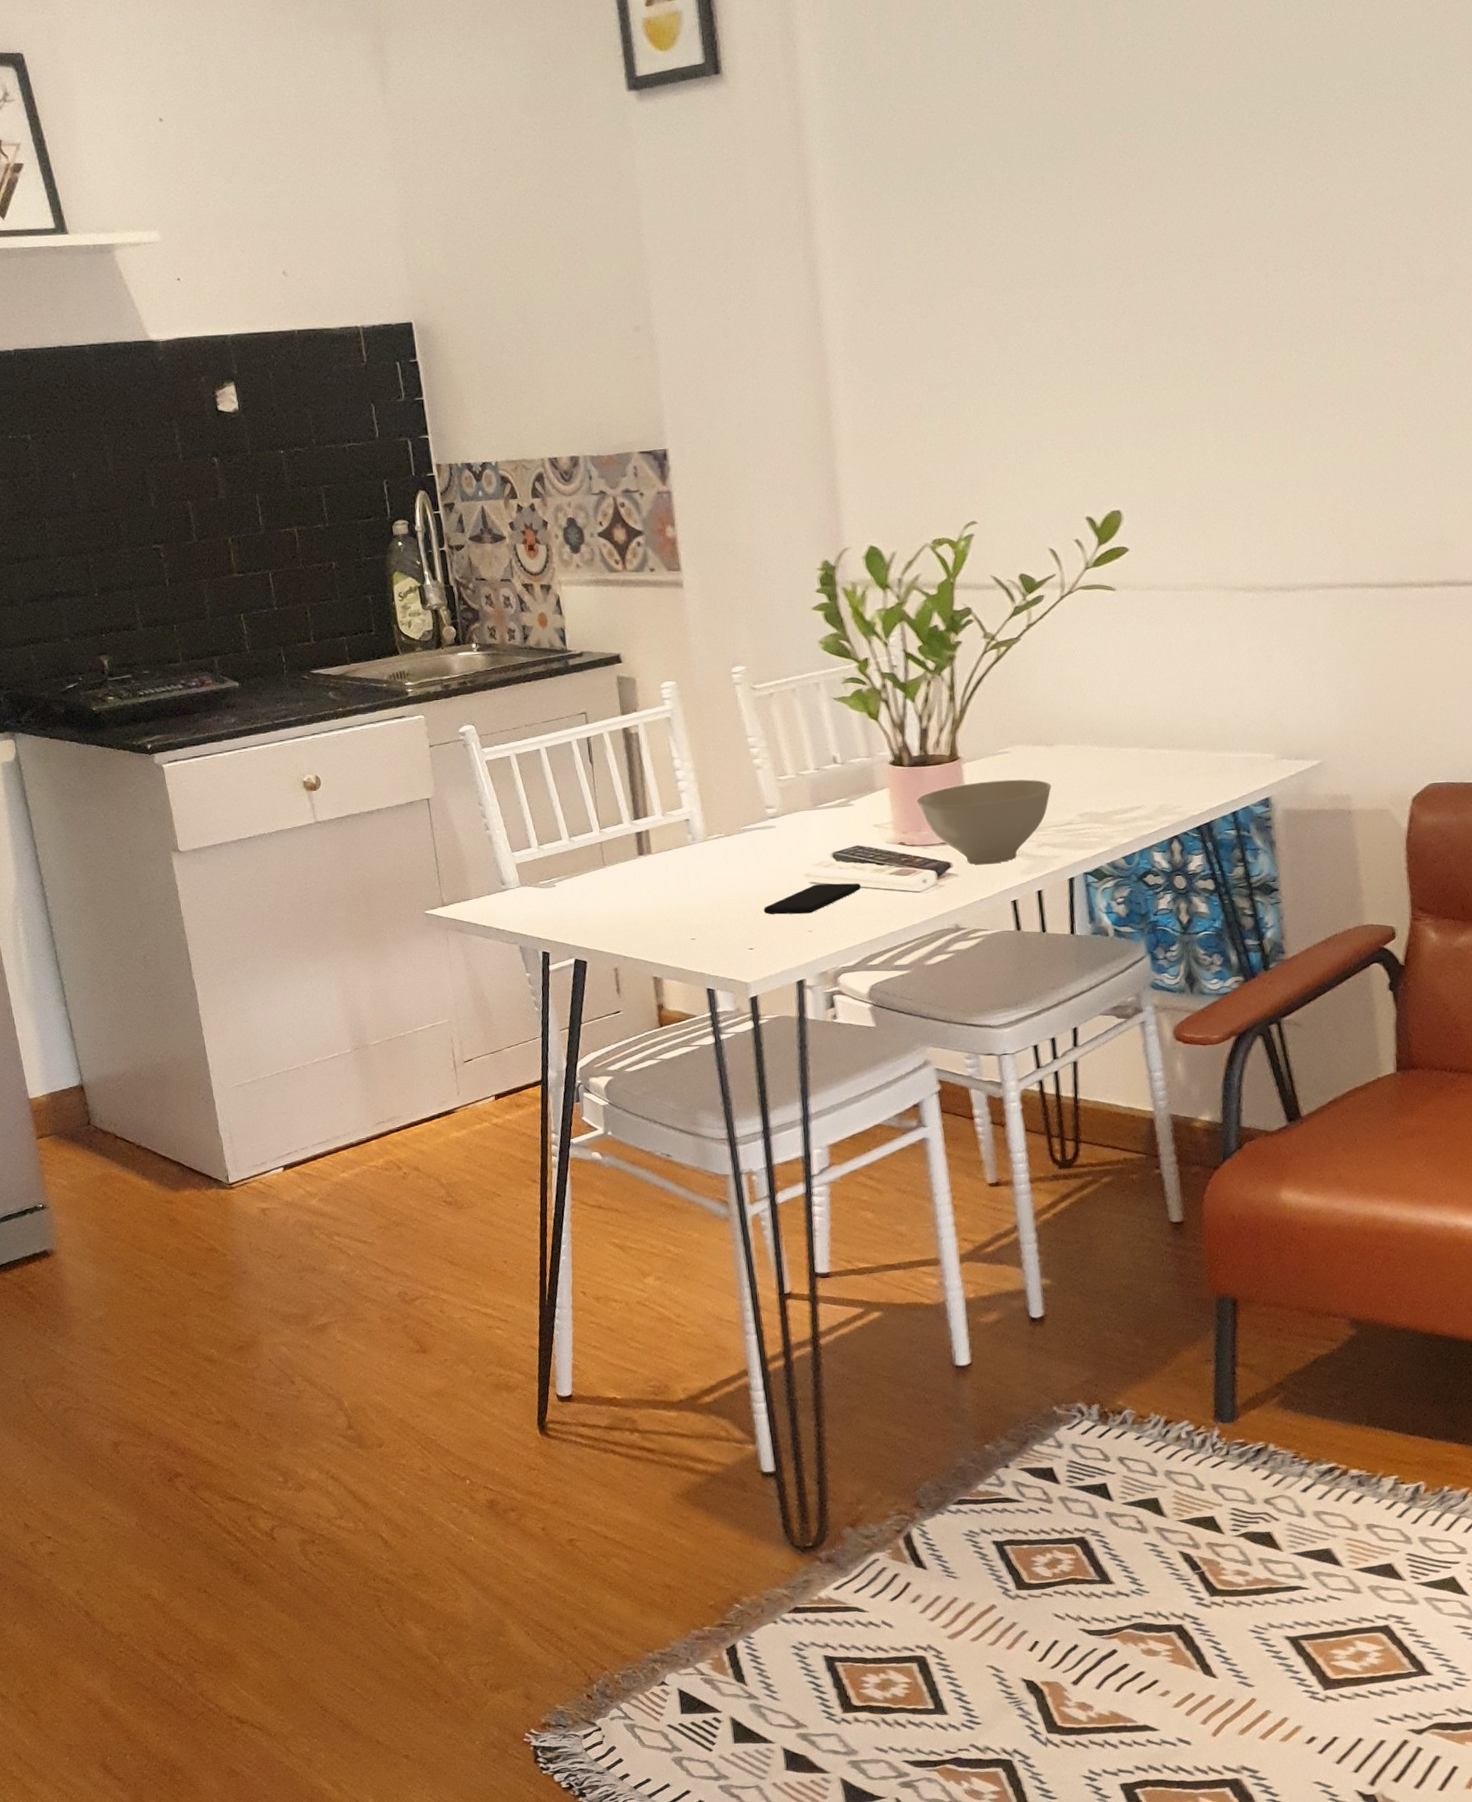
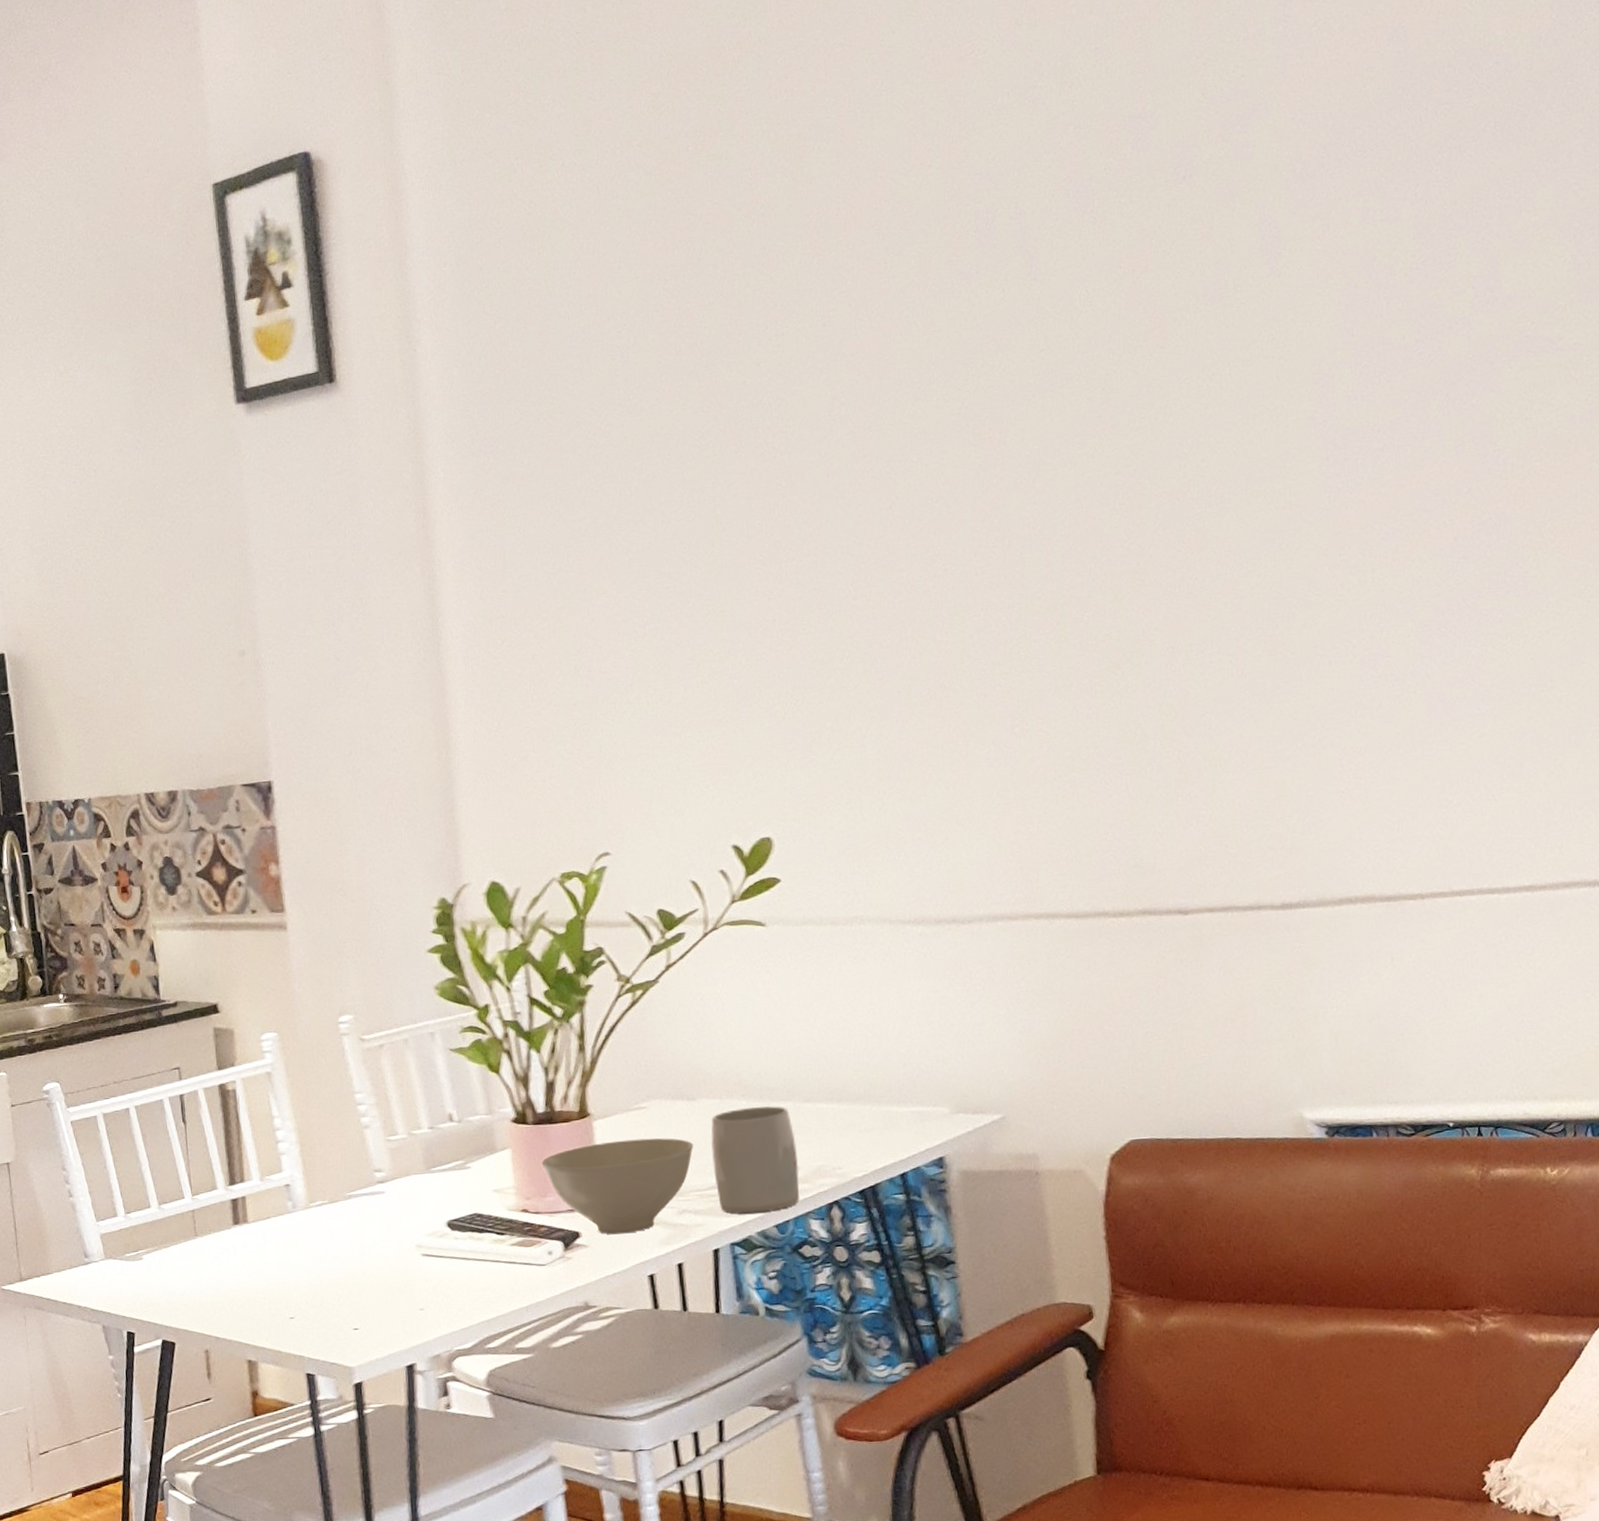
mobile phone: present [763,883,861,915] -> none [370,1255,479,1291]
mug: none [1066,751,1145,847] -> present [710,1106,800,1214]

